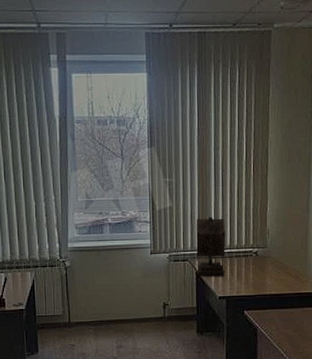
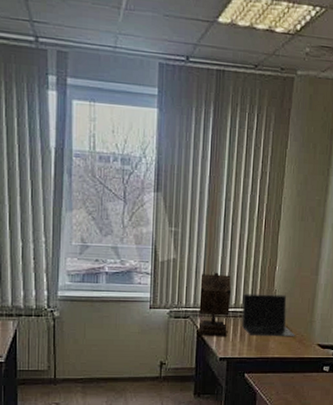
laptop: none [237,233,291,275] -> present [241,293,295,337]

